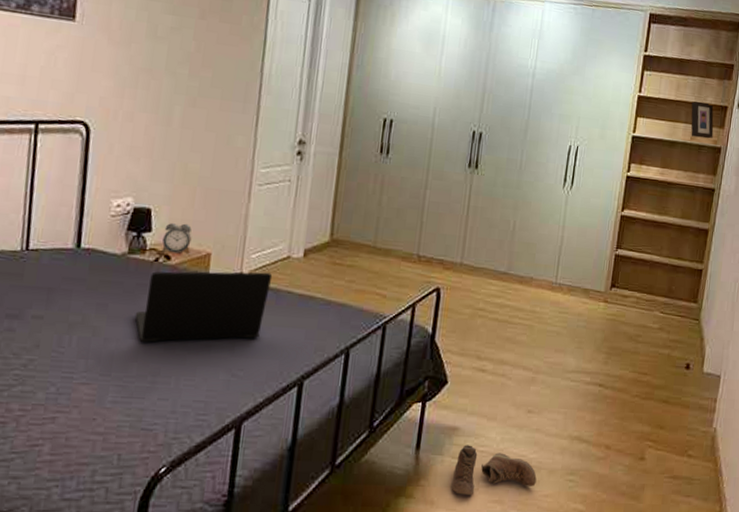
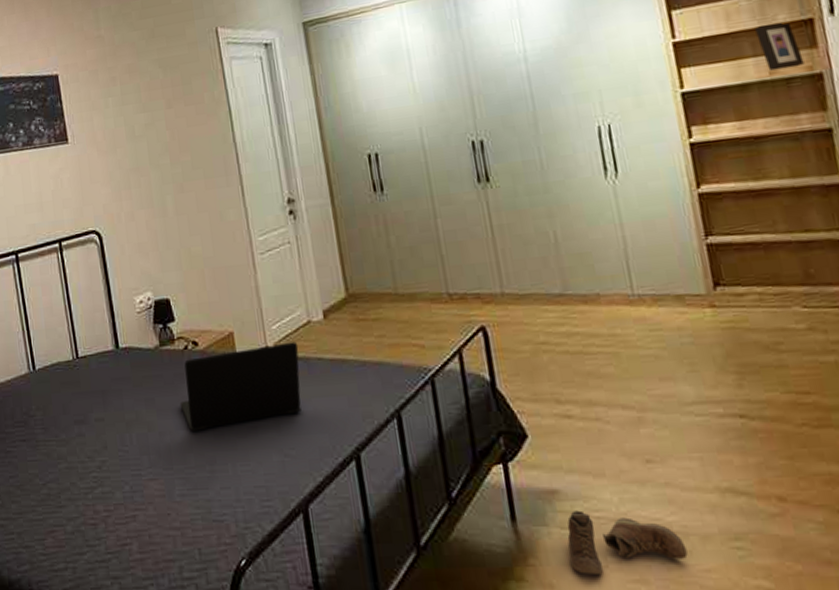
alarm clock: present [161,223,192,255] -> none [185,306,214,341]

